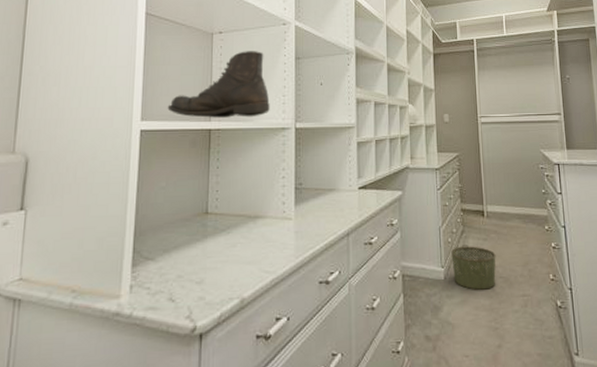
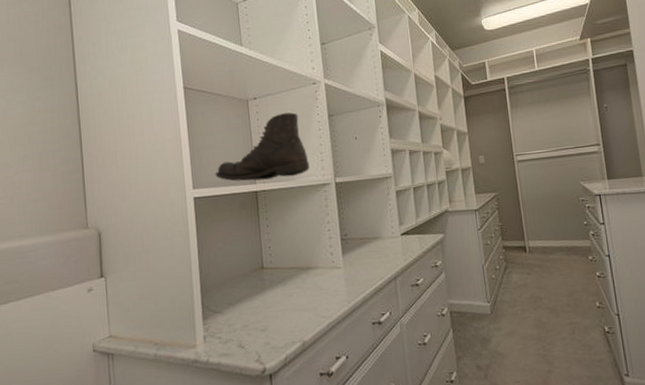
basket: present [451,245,496,290] -> none [496,280,542,322]

